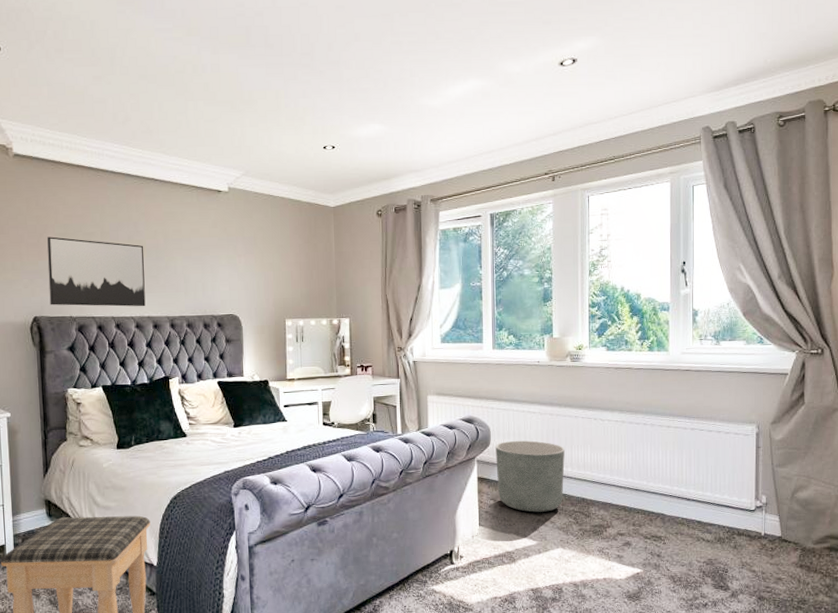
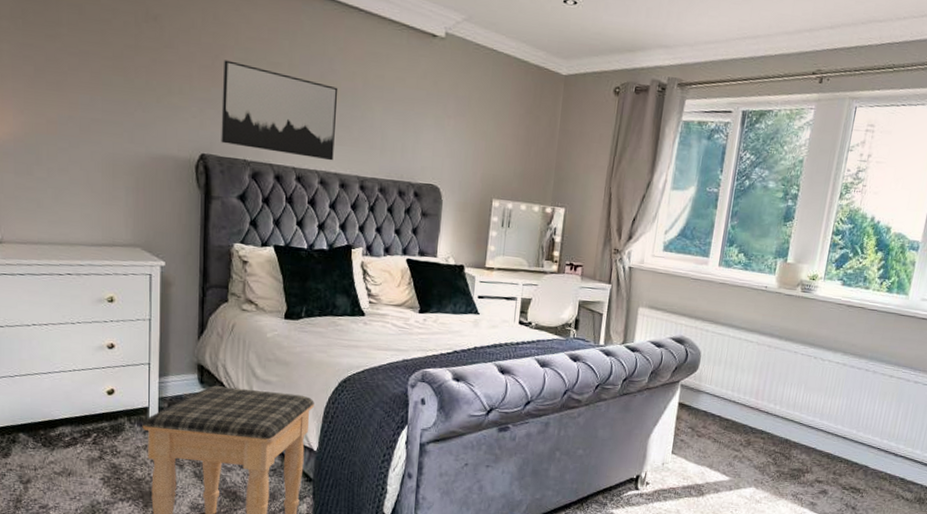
planter: present [495,440,565,512] -> none [697,368,777,449]

